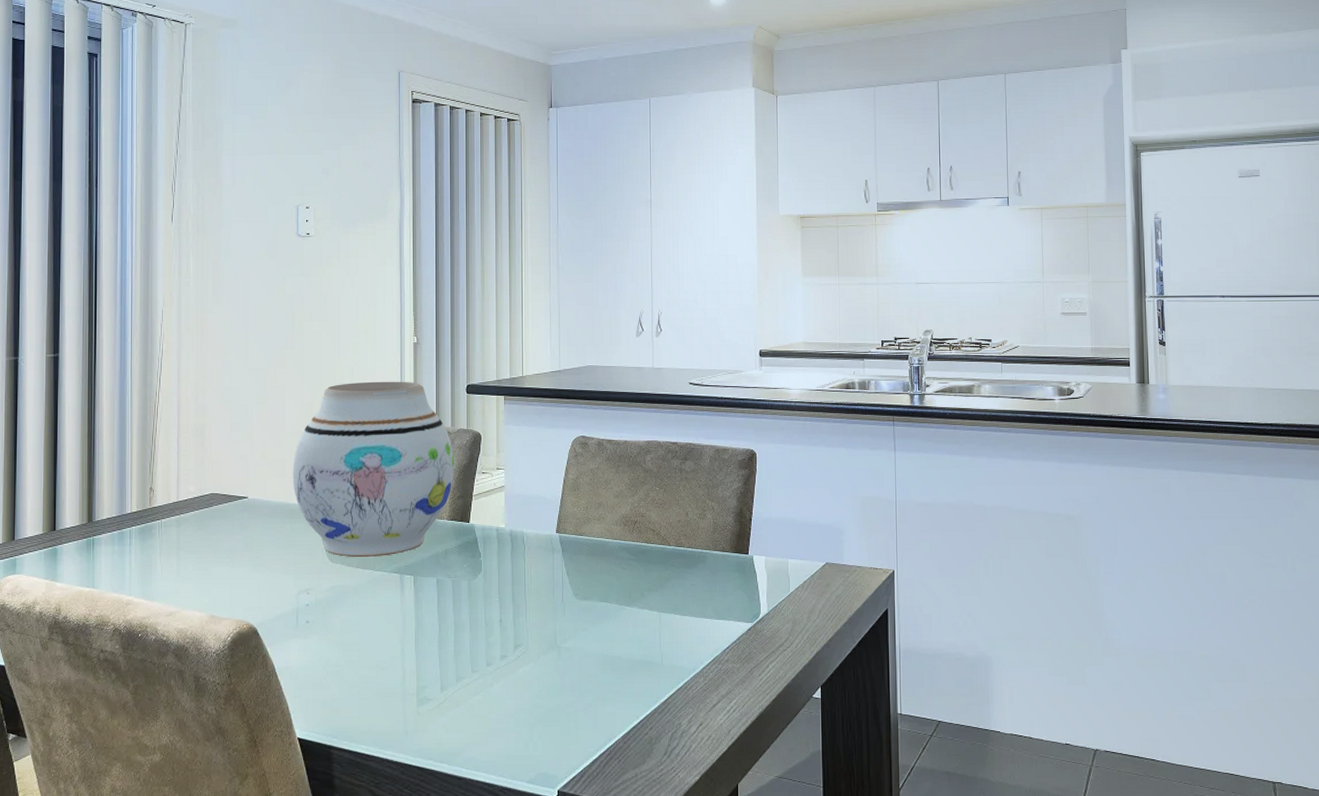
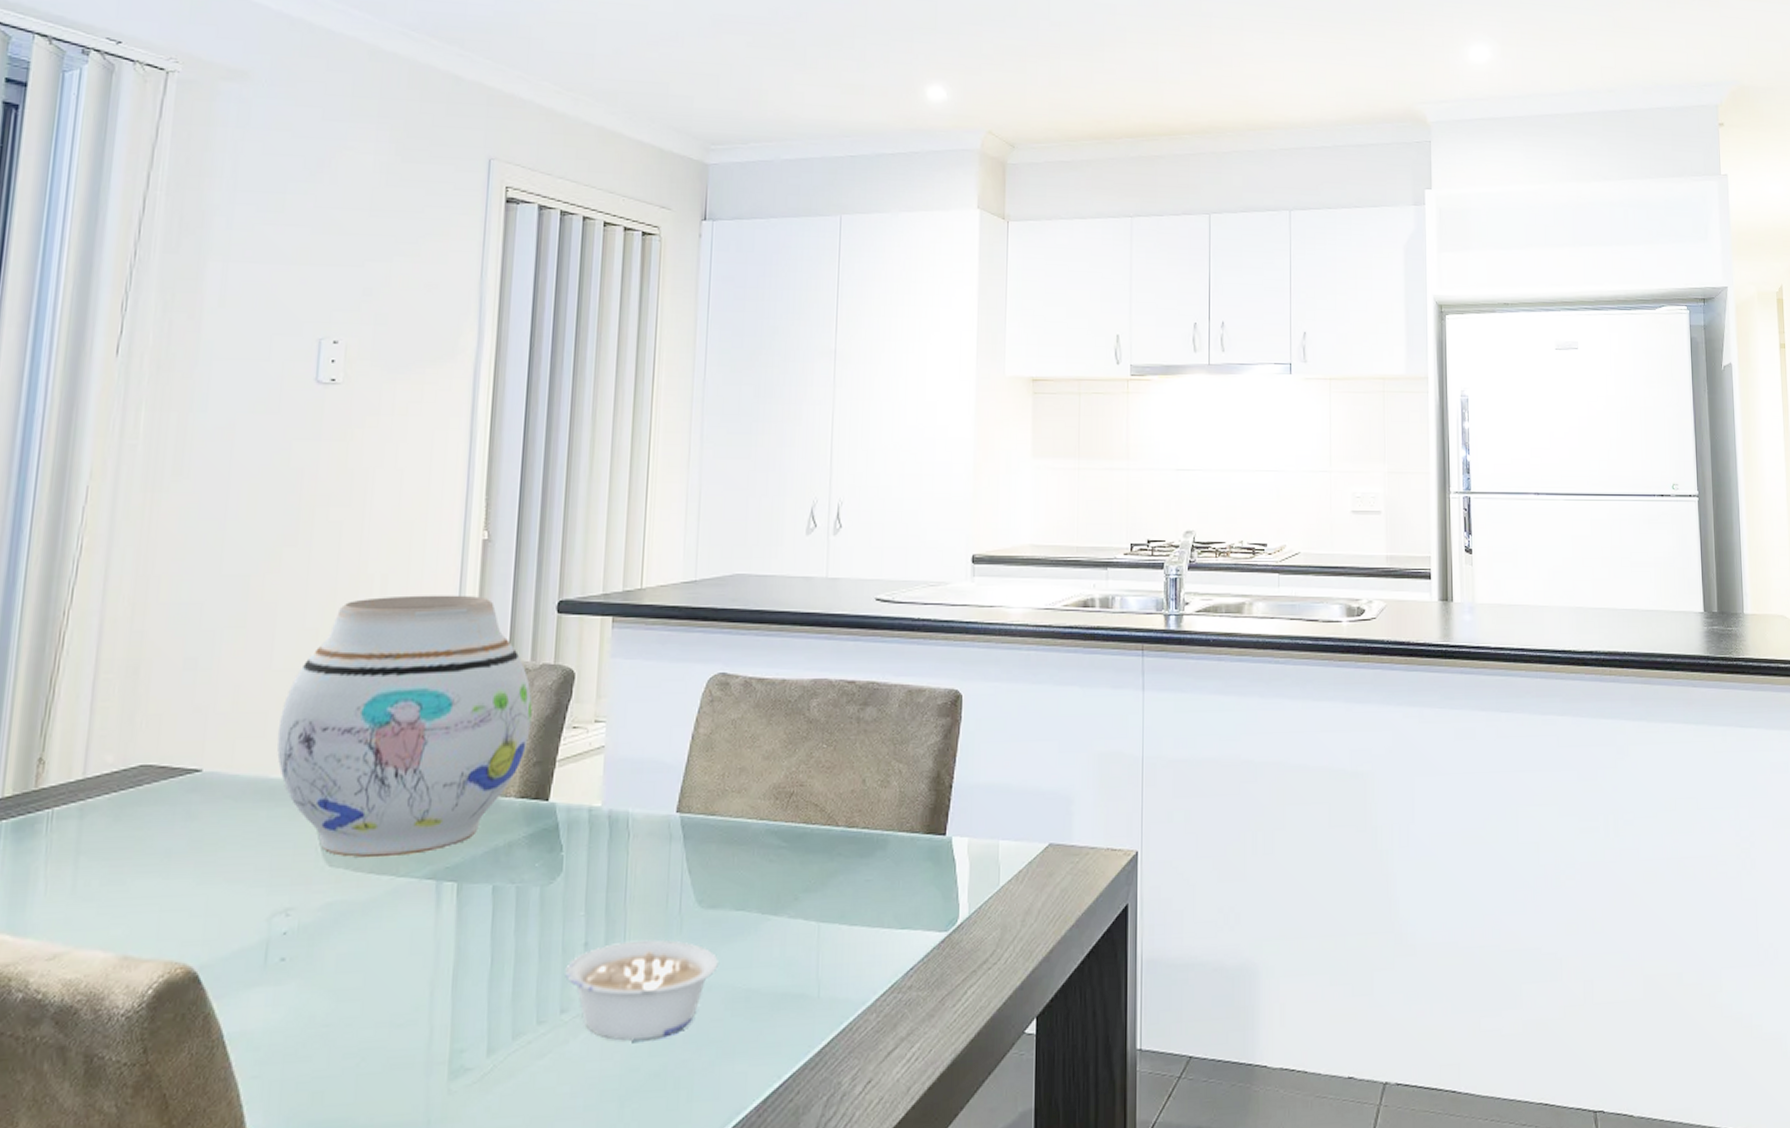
legume: none [488,619,591,688] -> present [565,939,718,1042]

